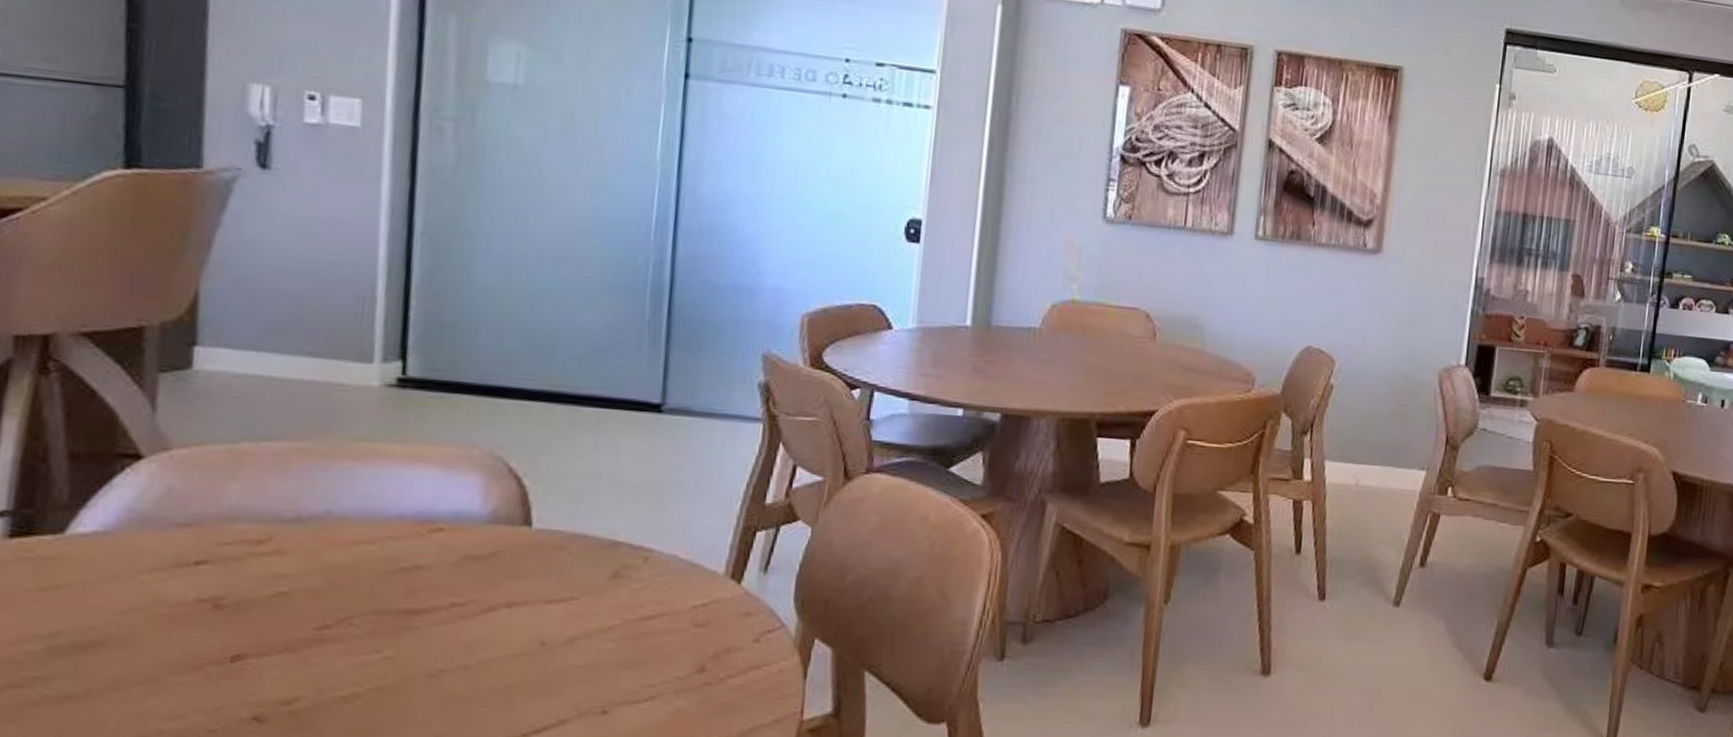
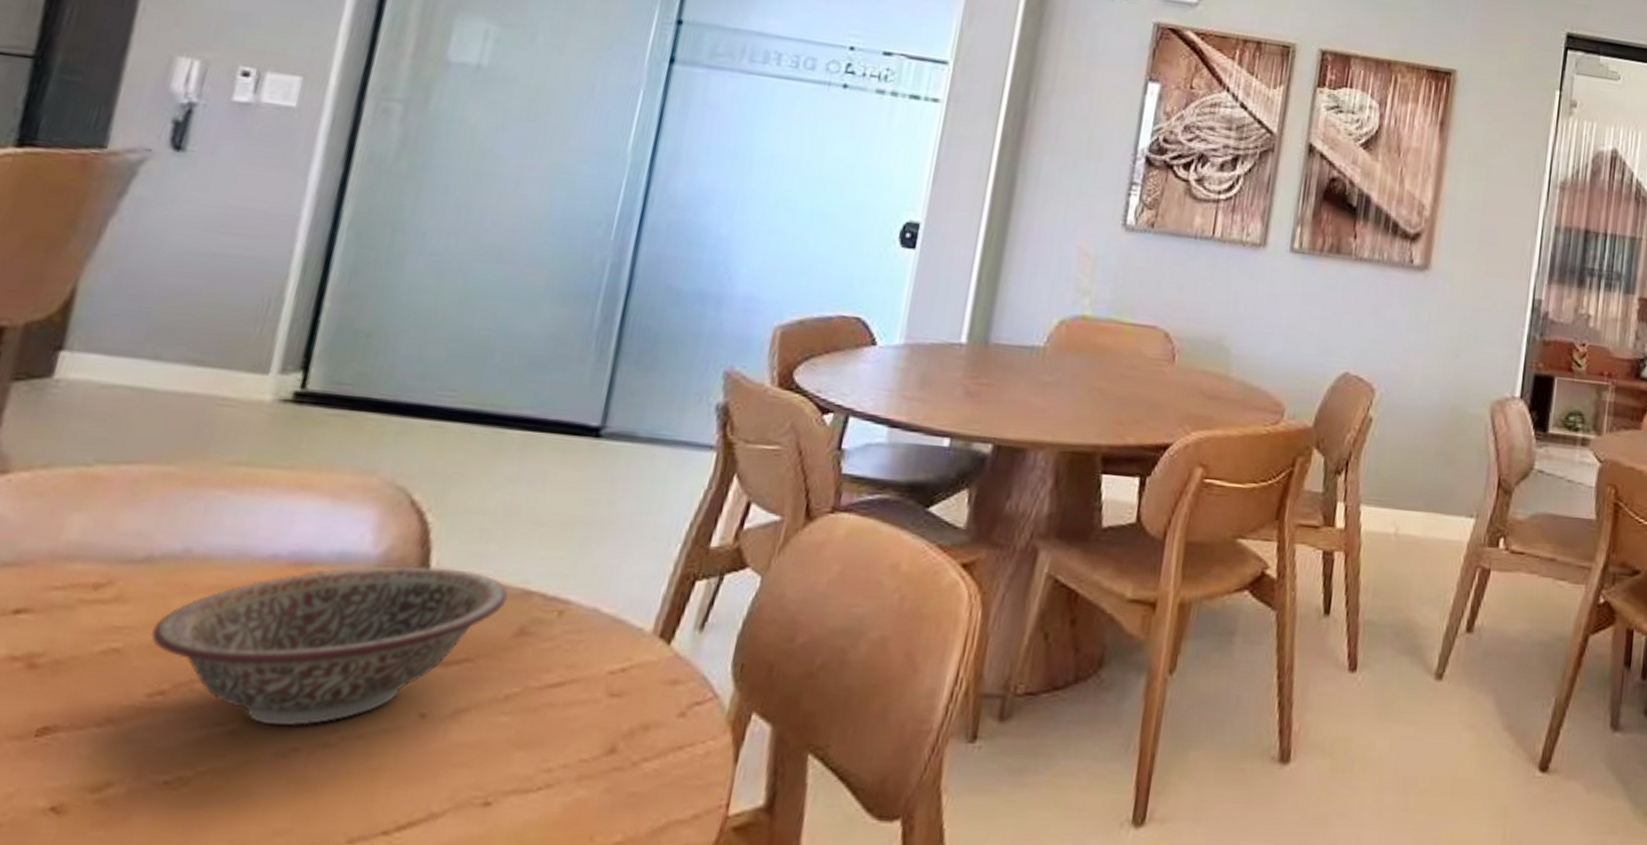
decorative bowl: none [310,522,600,652] -> present [151,565,508,726]

